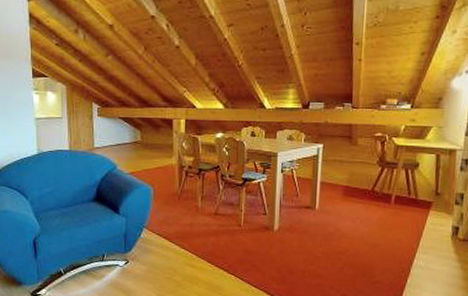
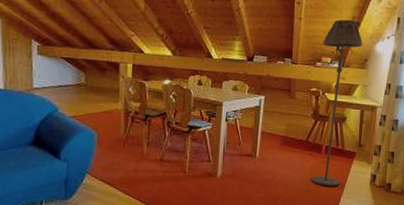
floor lamp: none [380,55,436,240] -> present [311,19,363,187]

